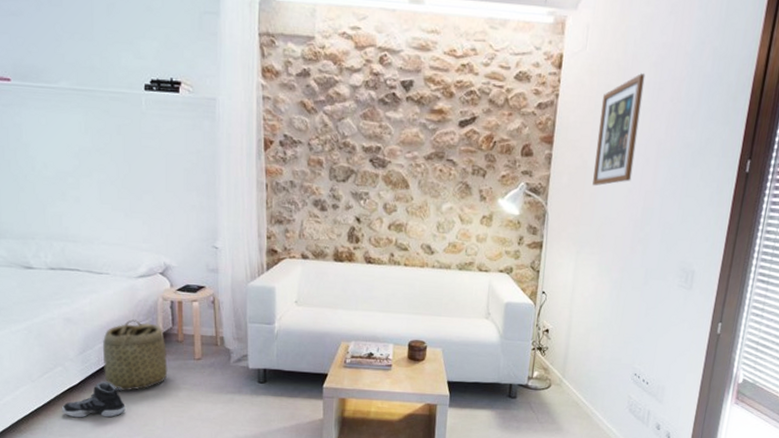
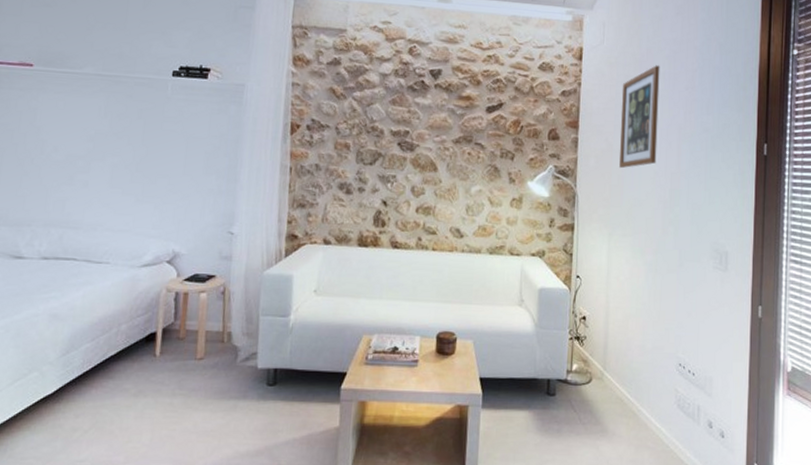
sneaker: present [61,380,126,418] -> none [28,387,108,435]
basket: present [102,319,168,391] -> none [87,314,165,400]

